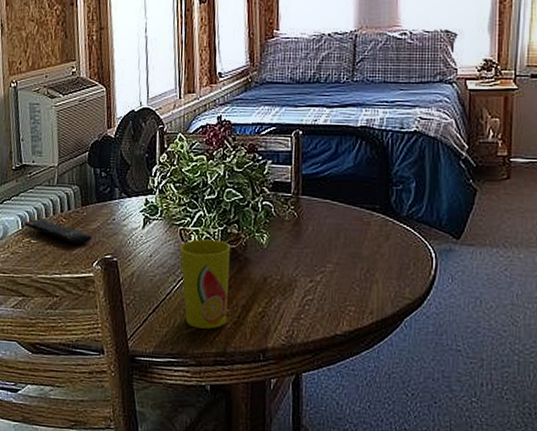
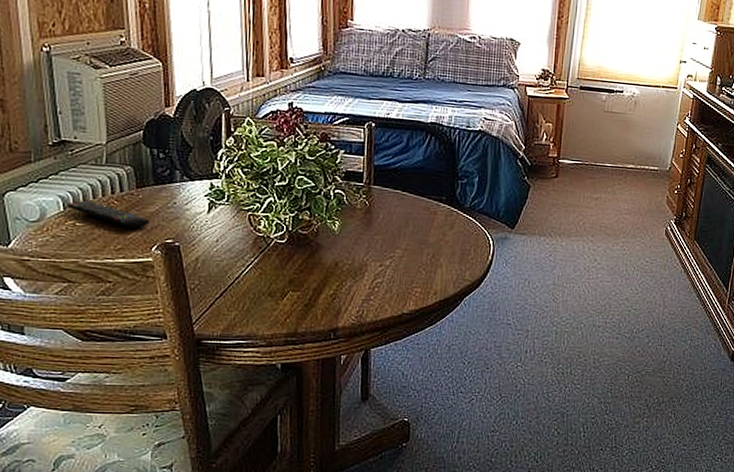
cup: present [180,239,231,329] -> none [249,225,303,312]

